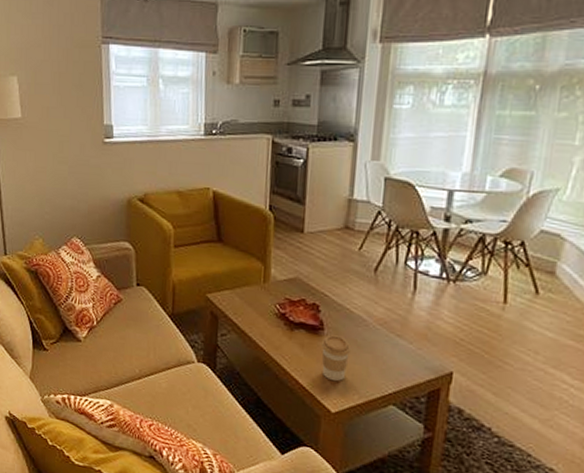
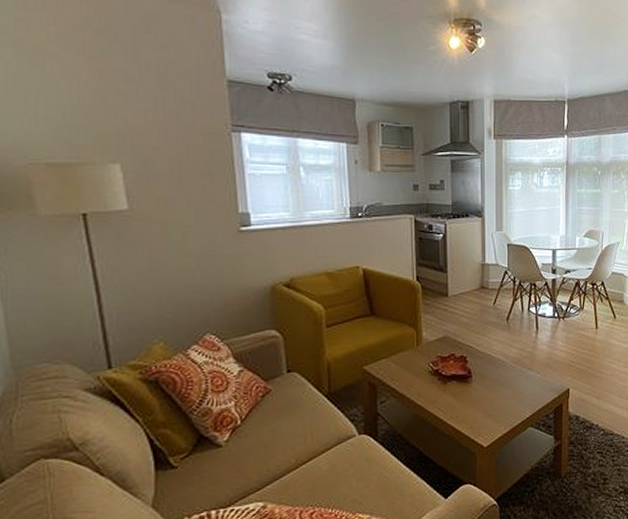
coffee cup: present [320,335,352,382] -> none [470,379,495,420]

